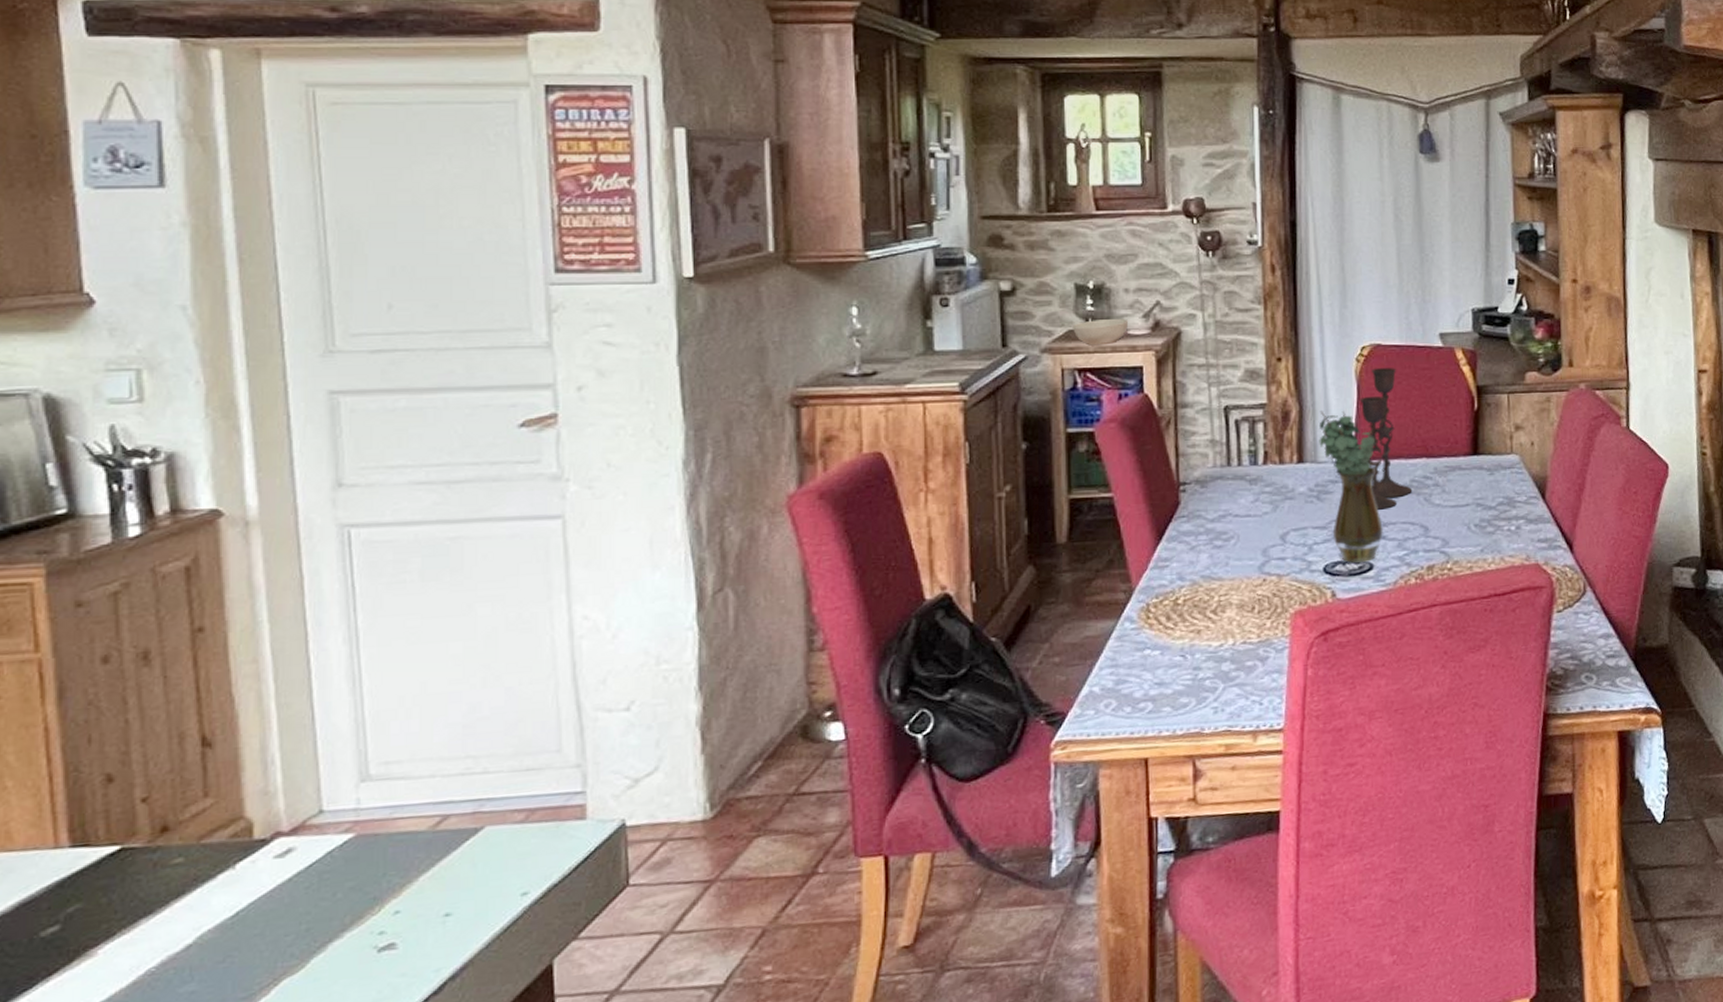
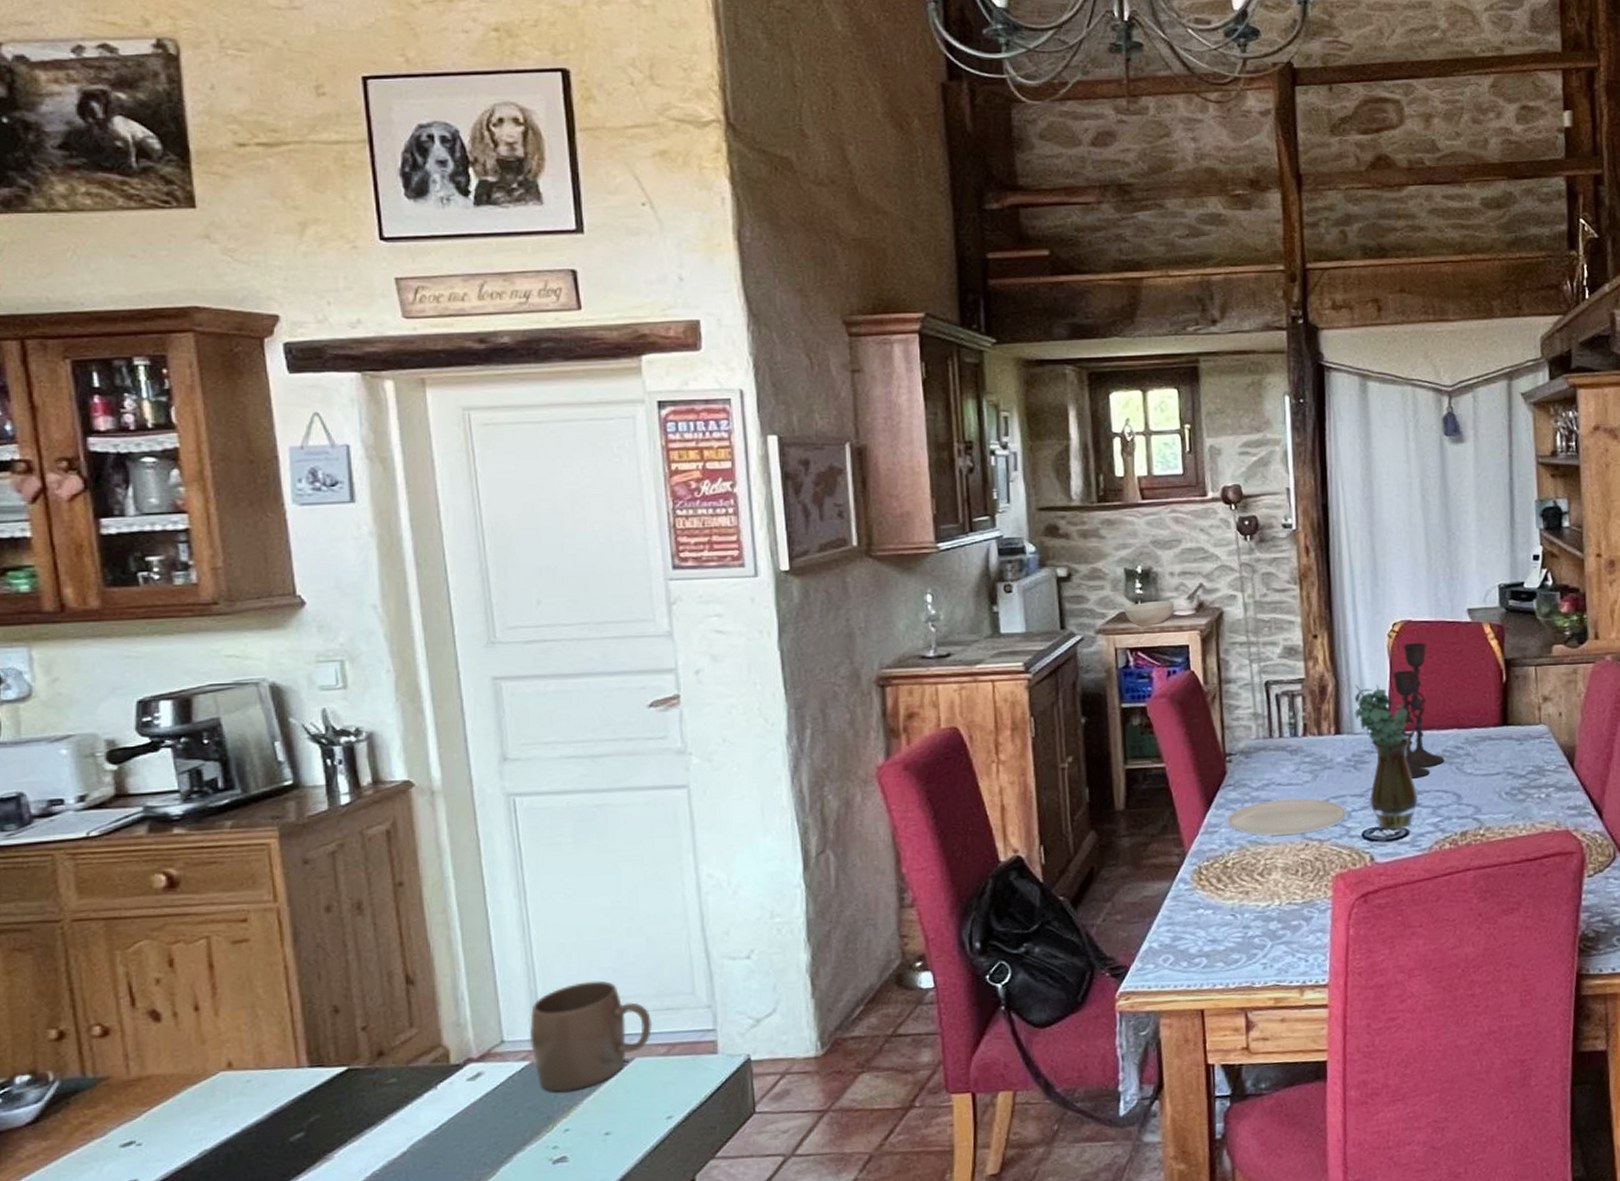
mug: none [355,738,509,868] -> present [529,980,653,1092]
plate: none [1180,530,1308,571] -> present [1227,798,1347,836]

